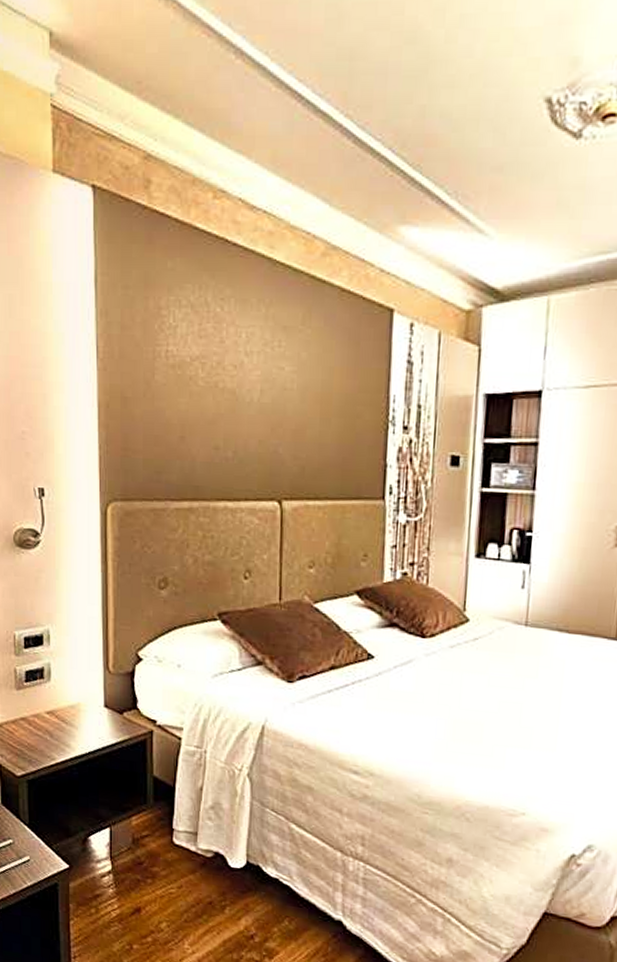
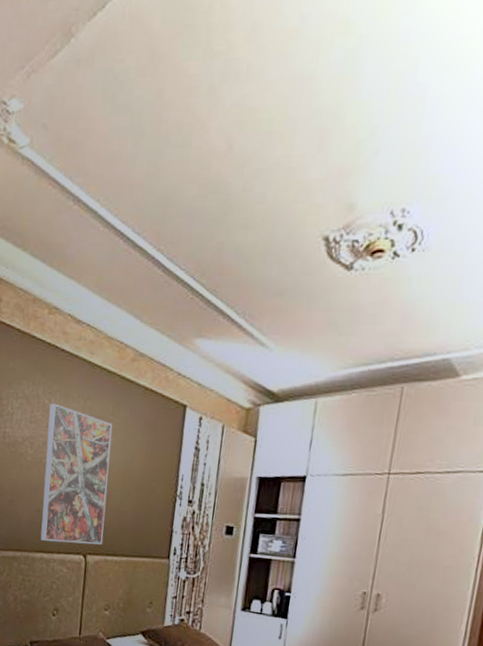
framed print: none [222,311,304,488] -> present [40,403,112,545]

